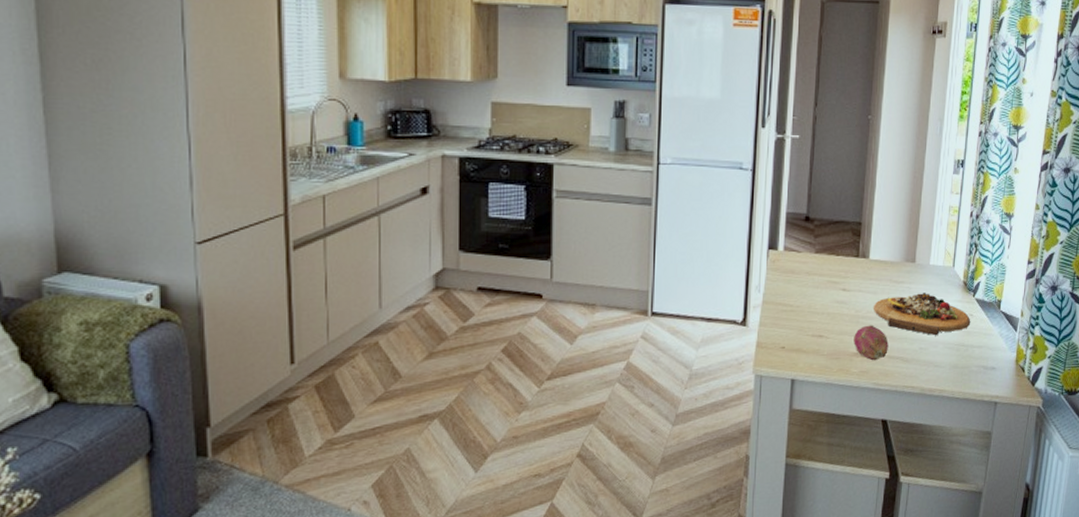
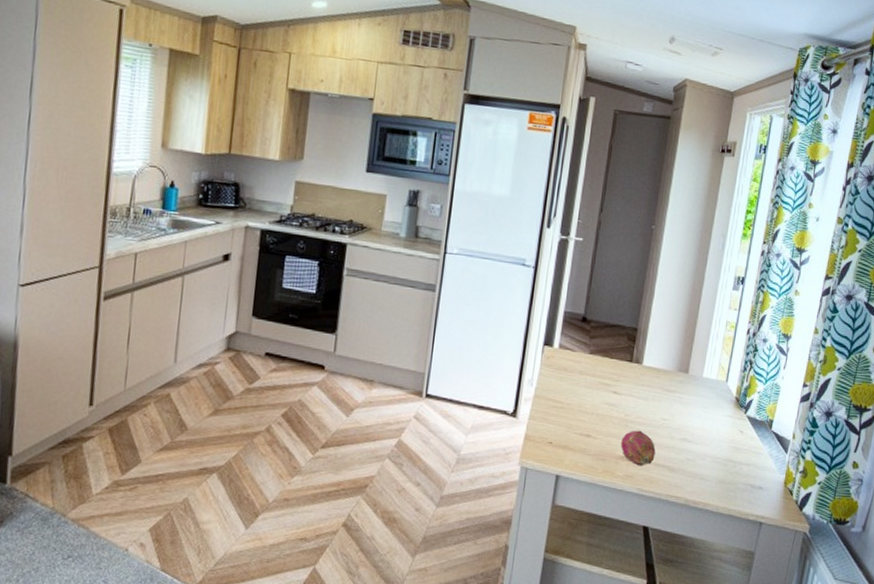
cutting board: present [874,293,971,336] -> none [643,404,741,449]

